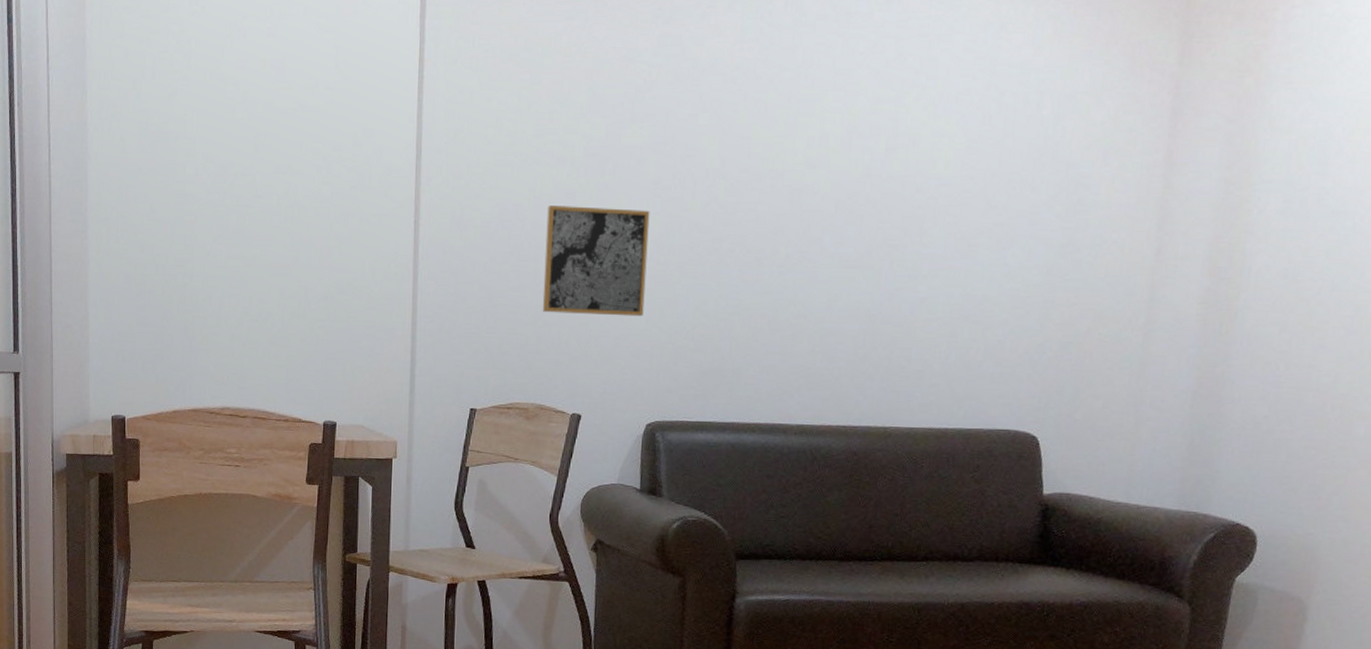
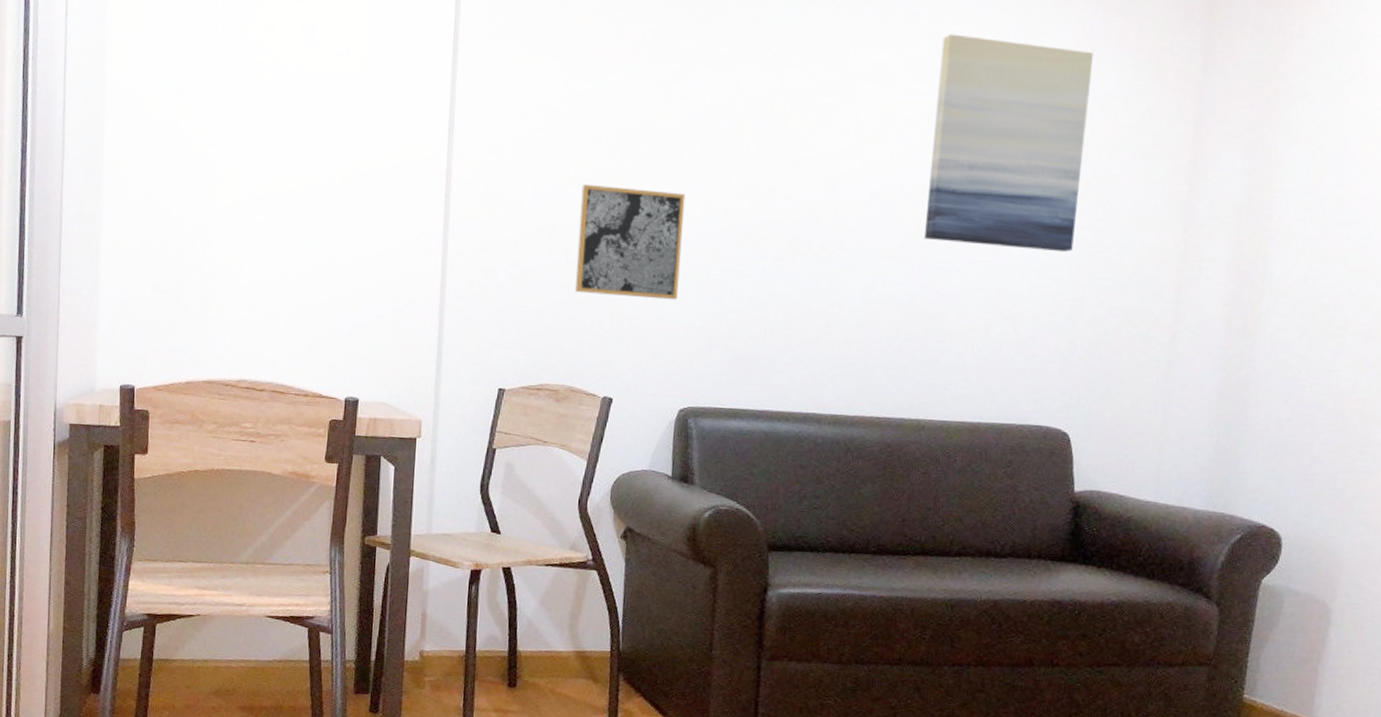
wall art: none [890,37,1065,255] -> present [924,33,1093,253]

